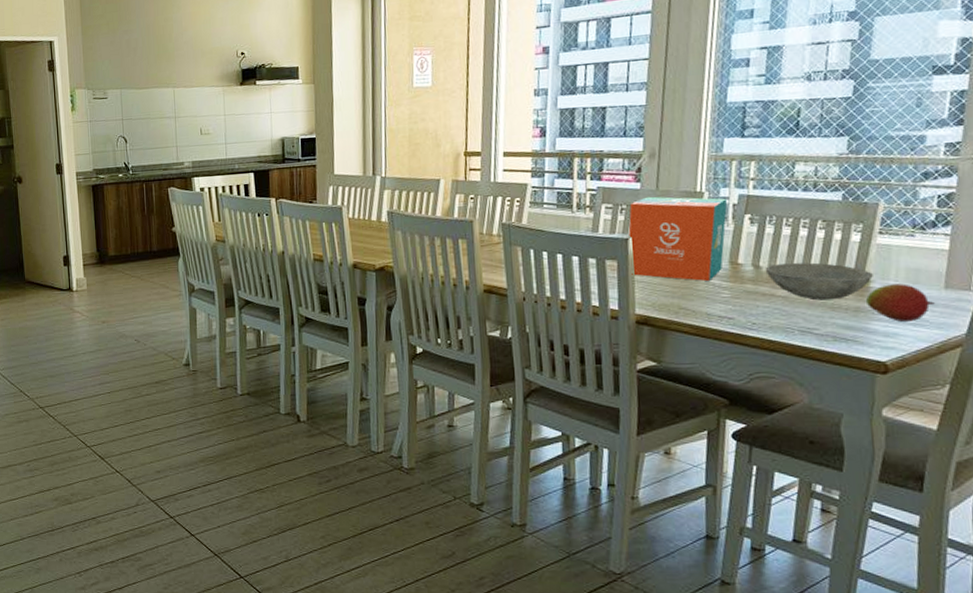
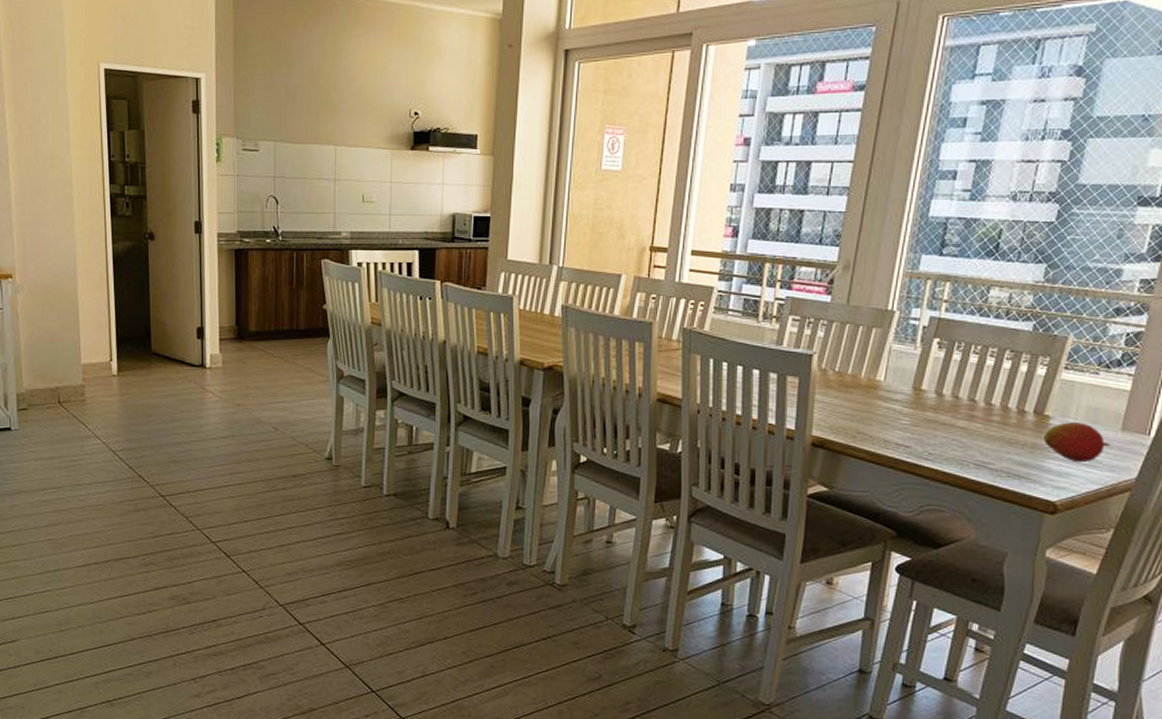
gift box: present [627,196,727,281] -> none [812,311,917,405]
bowl: present [765,262,873,300] -> none [947,393,1054,435]

